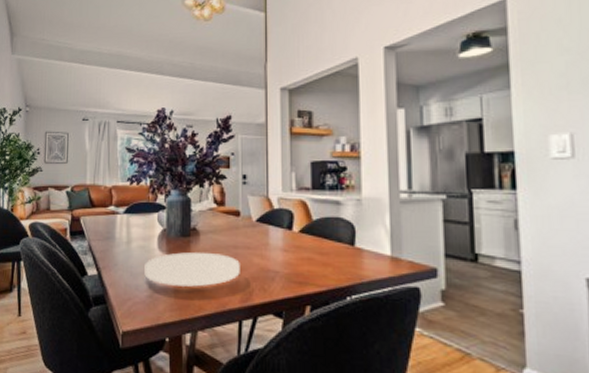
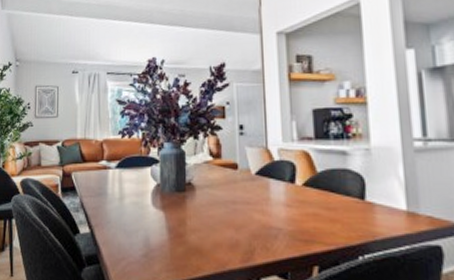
plate: present [144,251,240,287] -> none [138,207,240,246]

